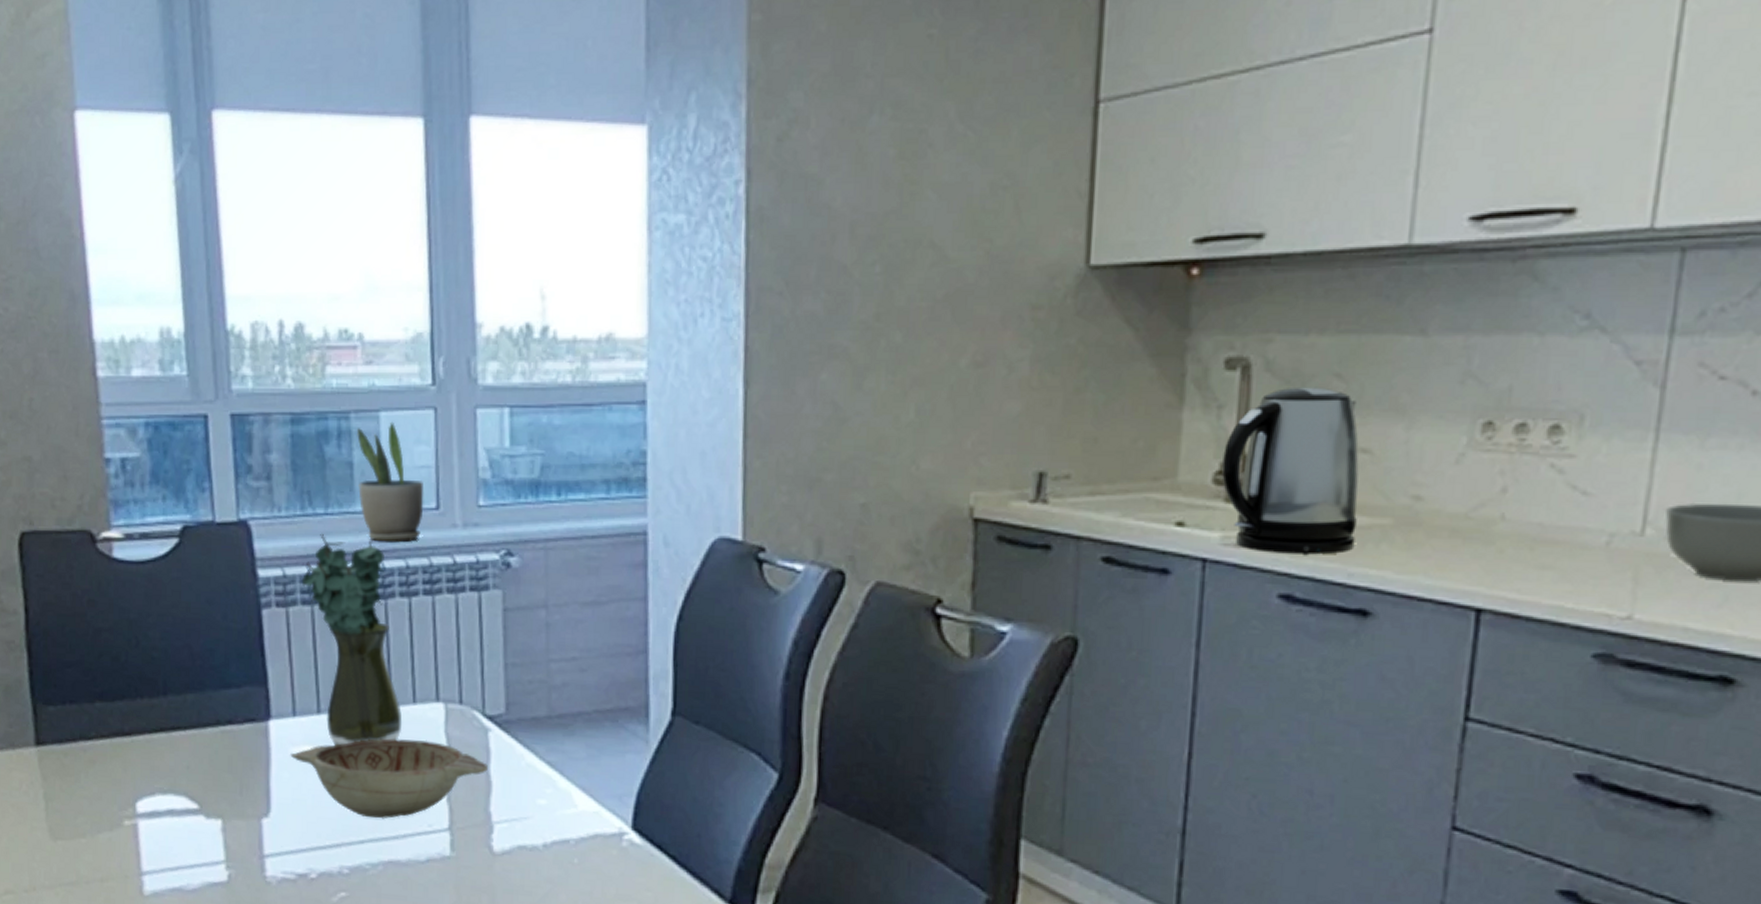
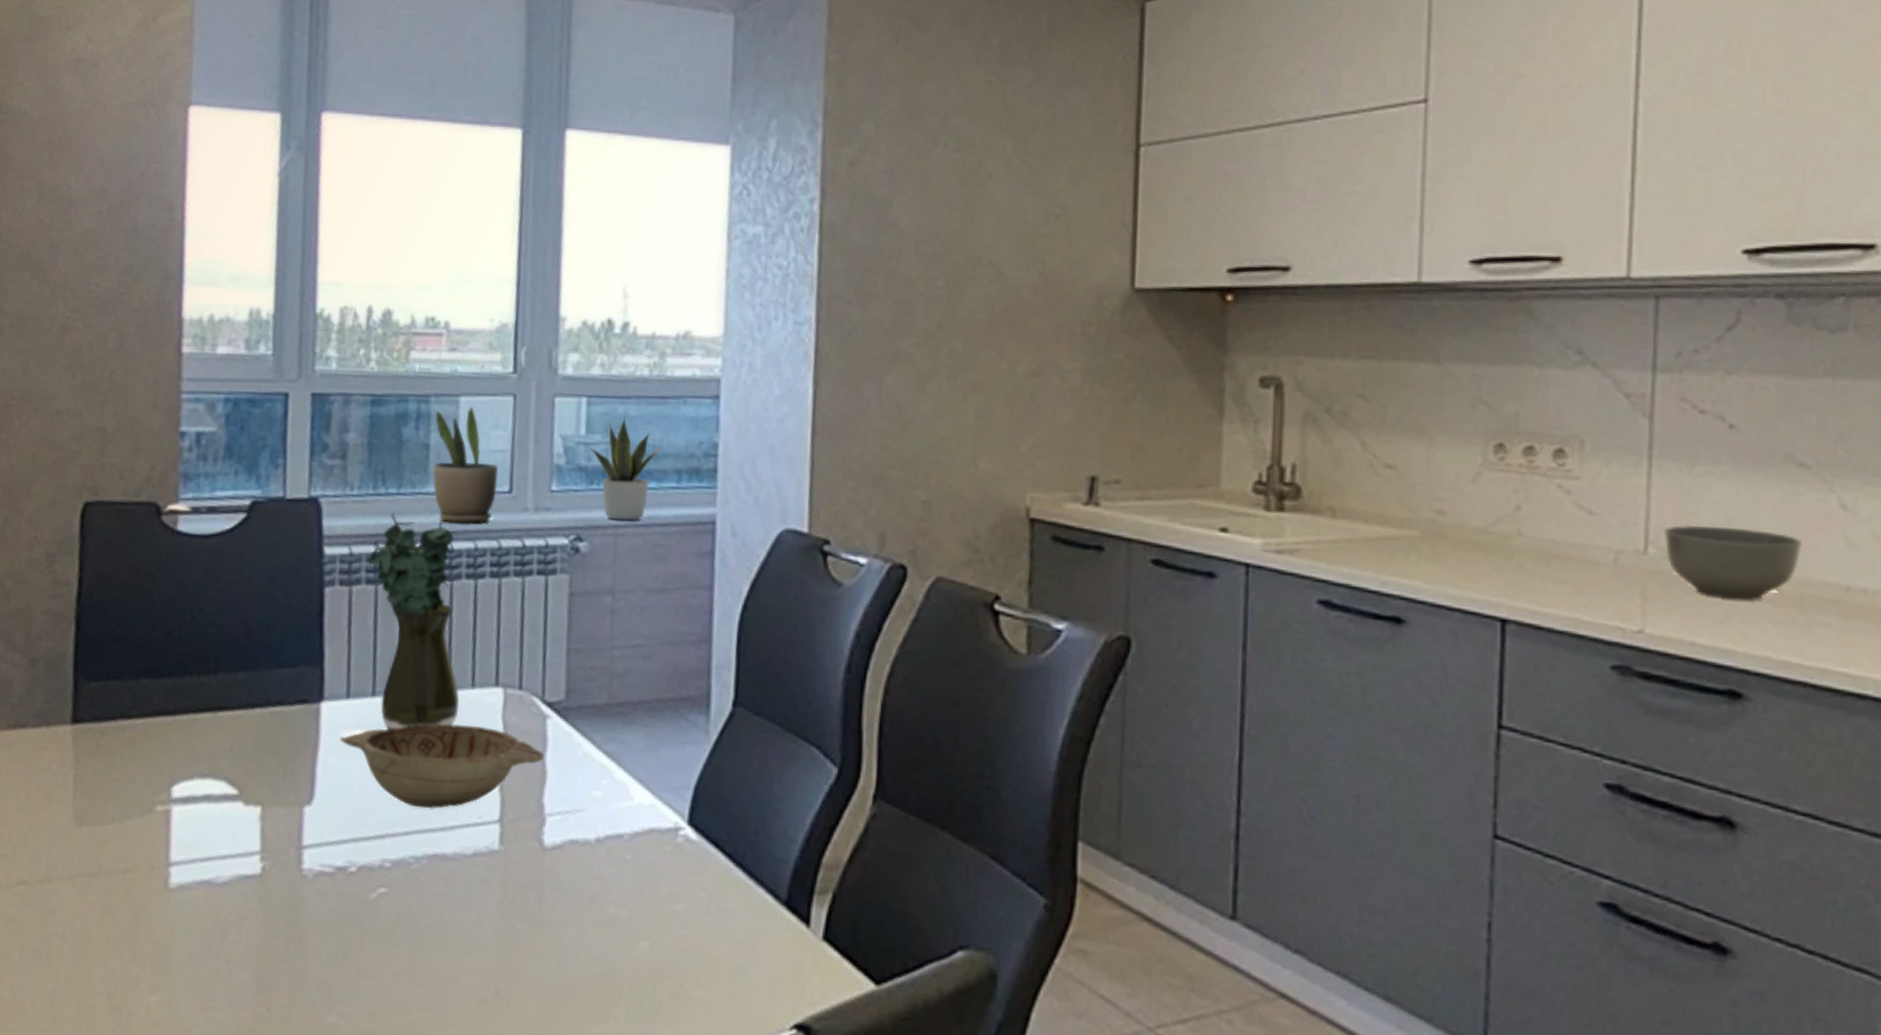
potted plant: none [516,426,591,534] -> present [590,416,665,521]
kettle: present [1222,386,1359,556] -> none [1261,405,1387,564]

